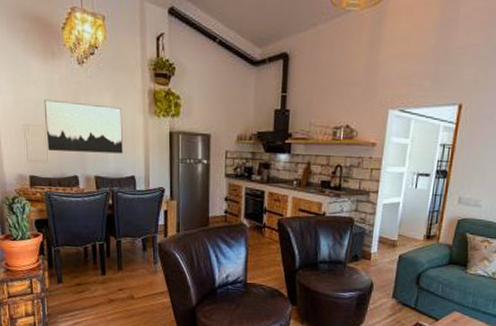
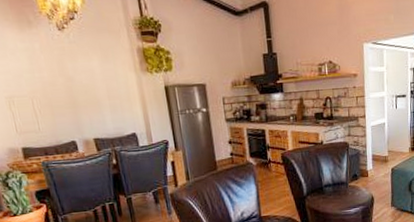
wall art: present [43,99,123,154] -> none [25,68,120,120]

